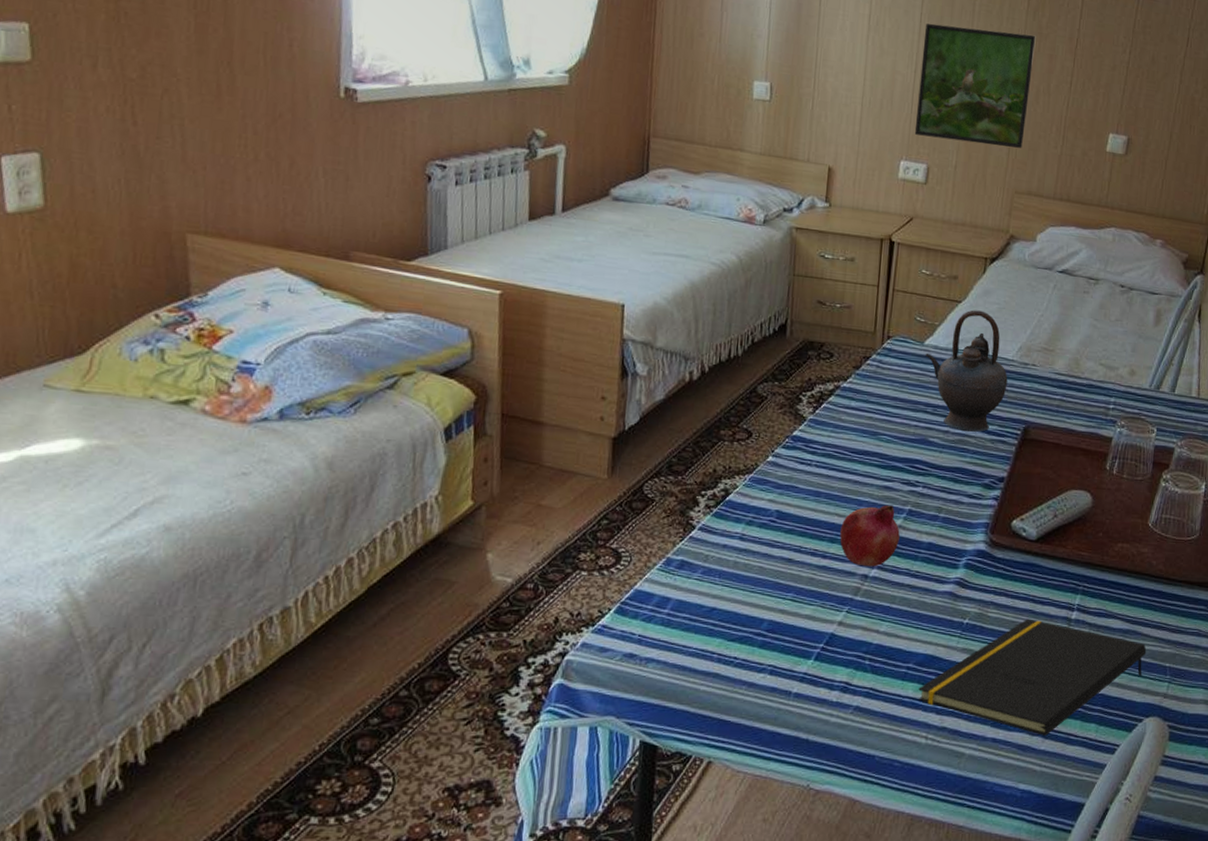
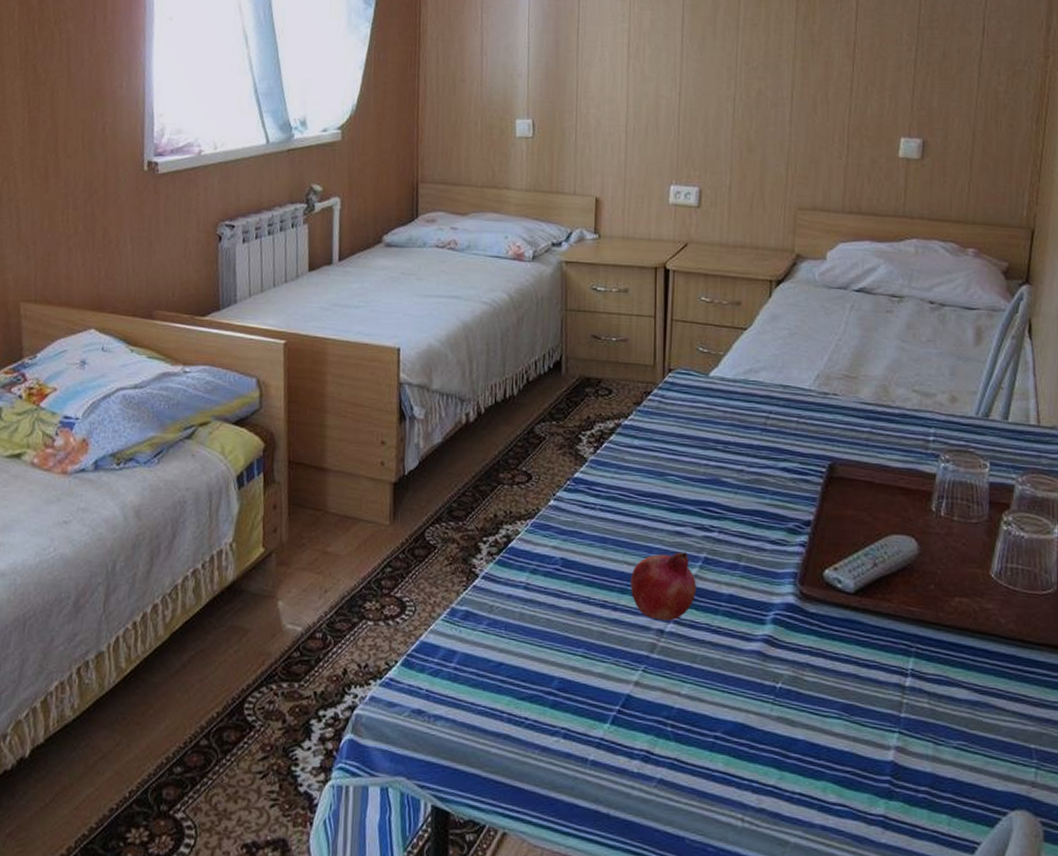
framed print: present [914,23,1036,148] -> none [683,43,808,162]
notepad: present [918,618,1147,736] -> none [729,684,1004,826]
teapot: present [925,310,1008,433] -> none [711,337,806,471]

